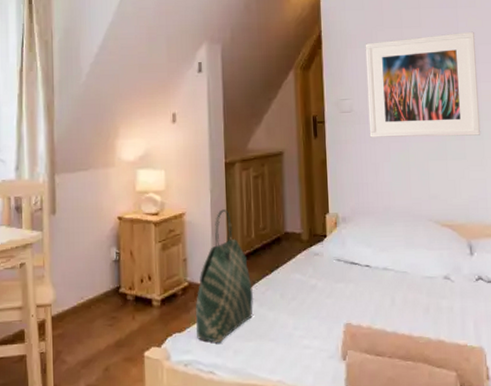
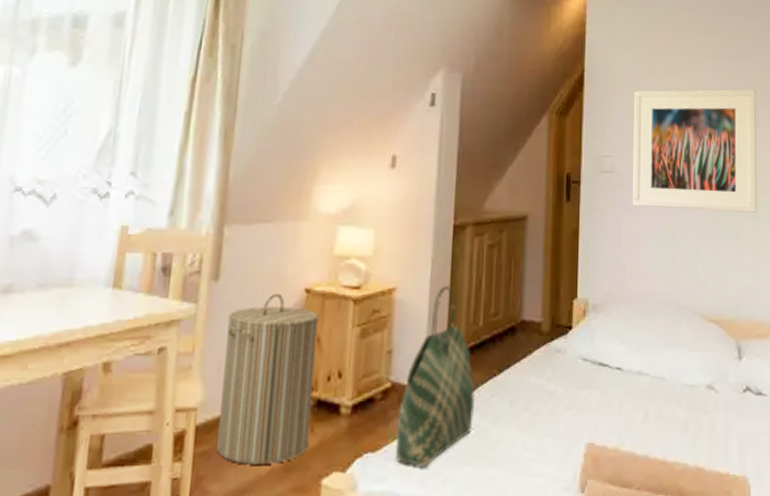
laundry hamper: none [65,221,133,343] -> present [216,293,319,465]

